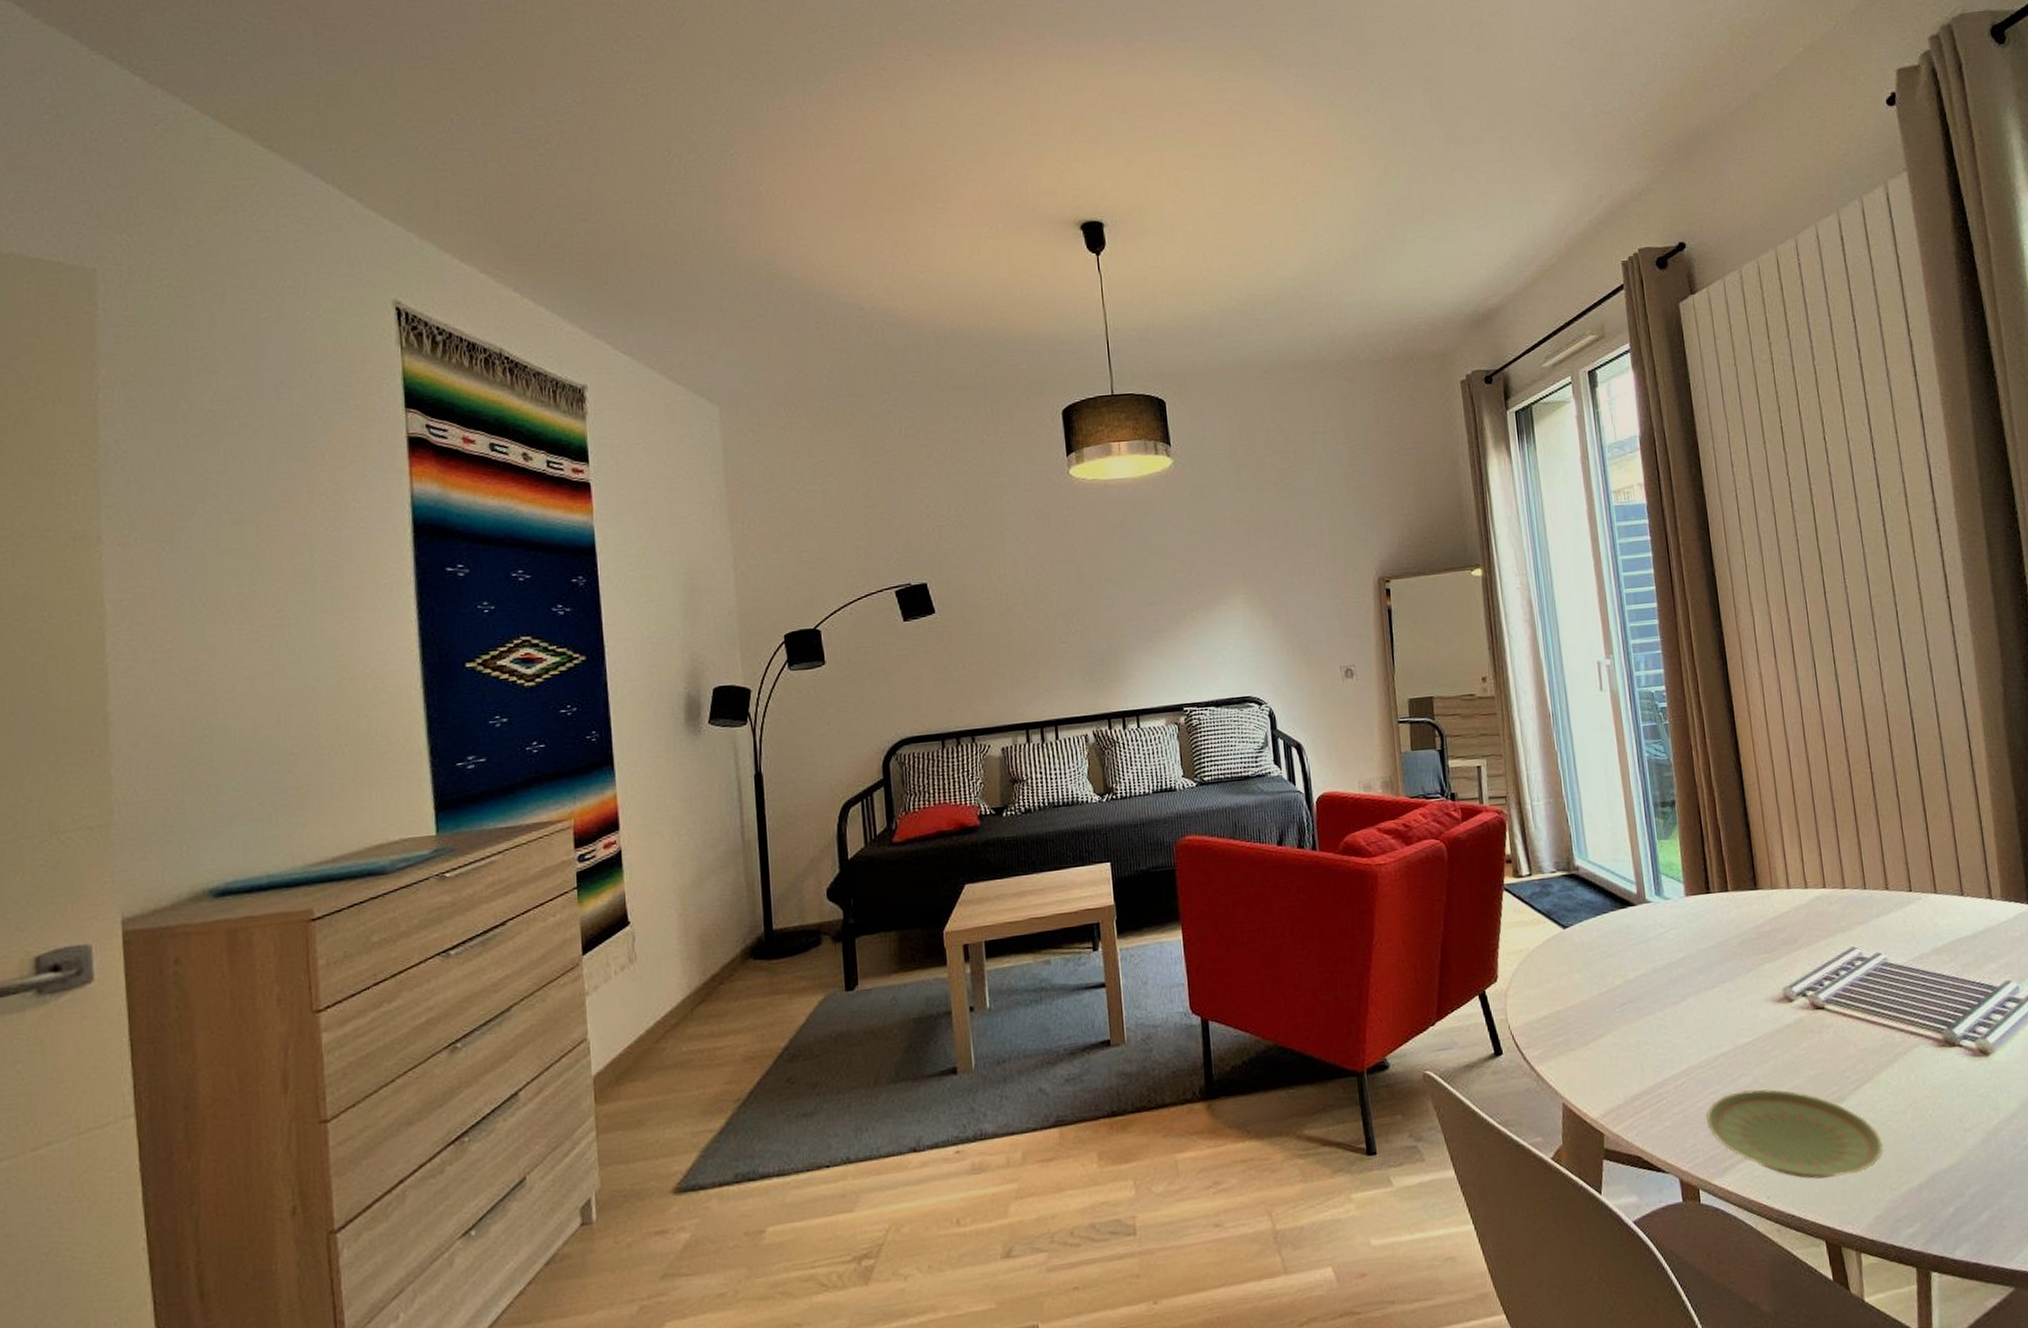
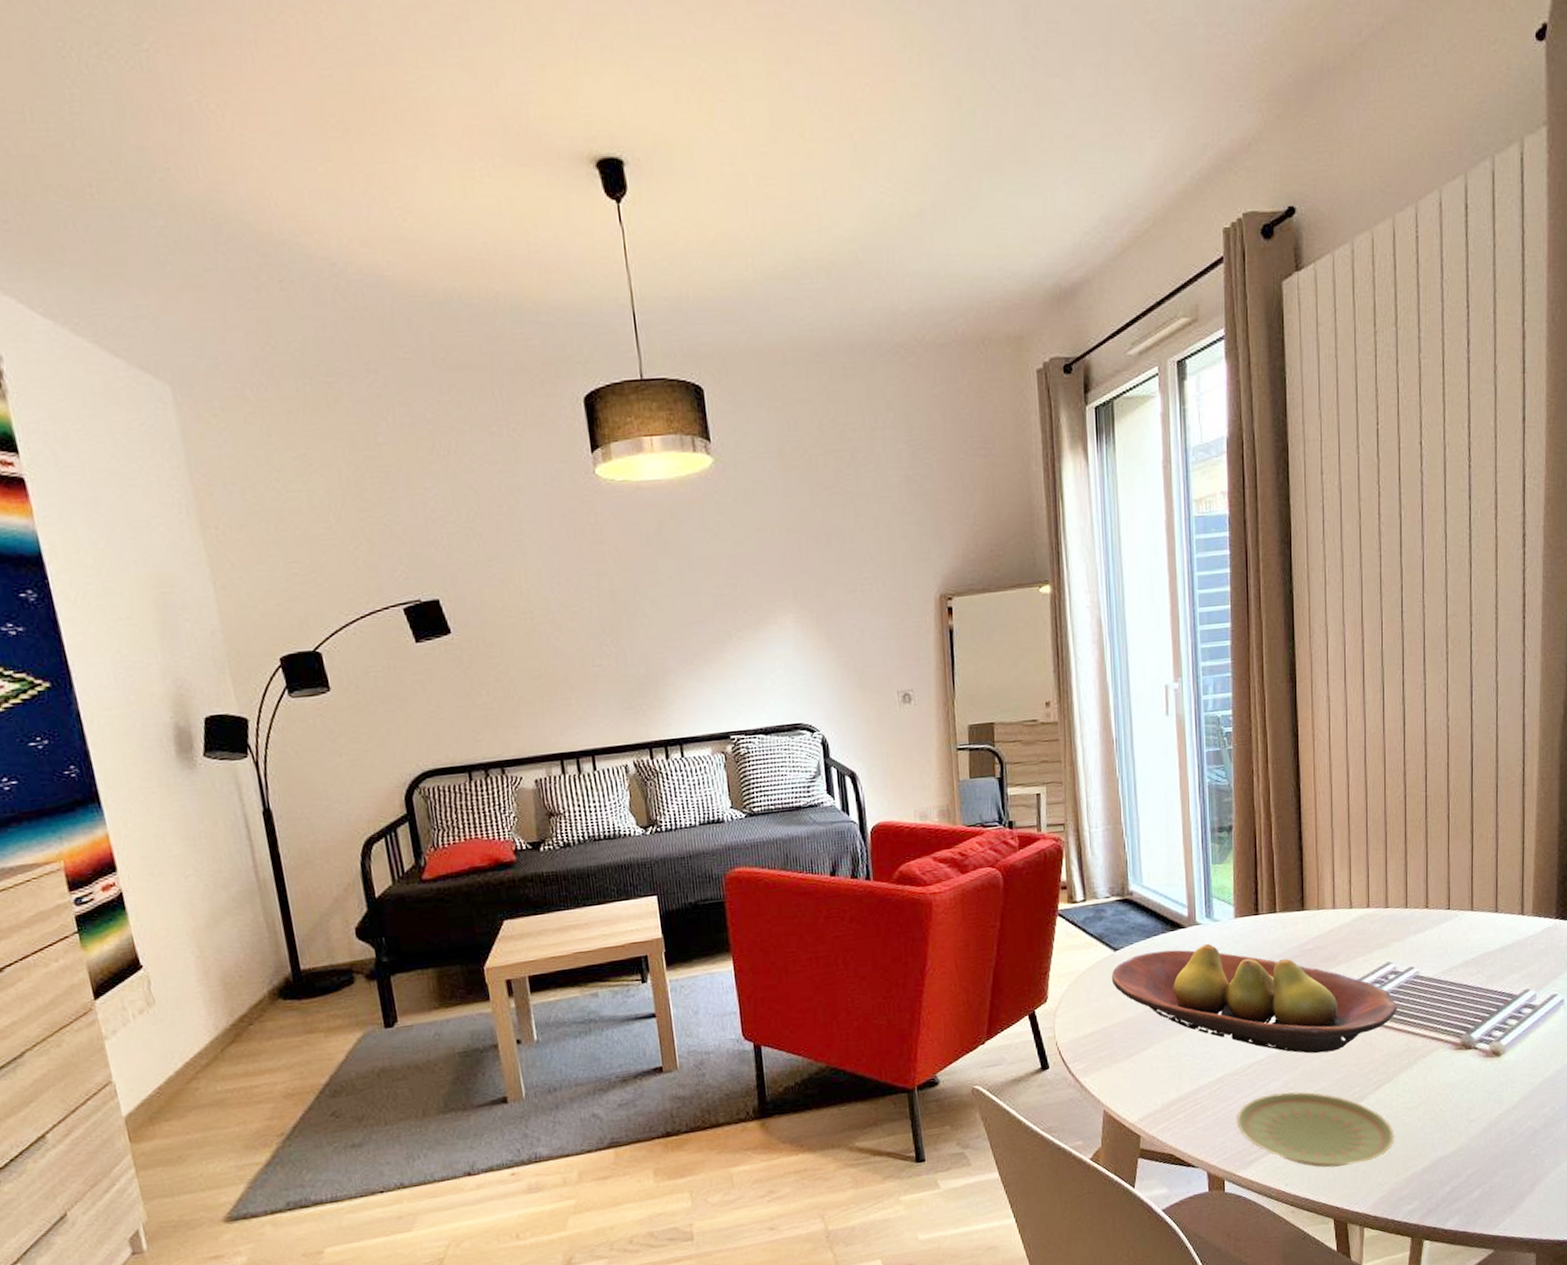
fruit bowl: none [1562,923,1869,1047] -> present [1111,944,1397,1054]

